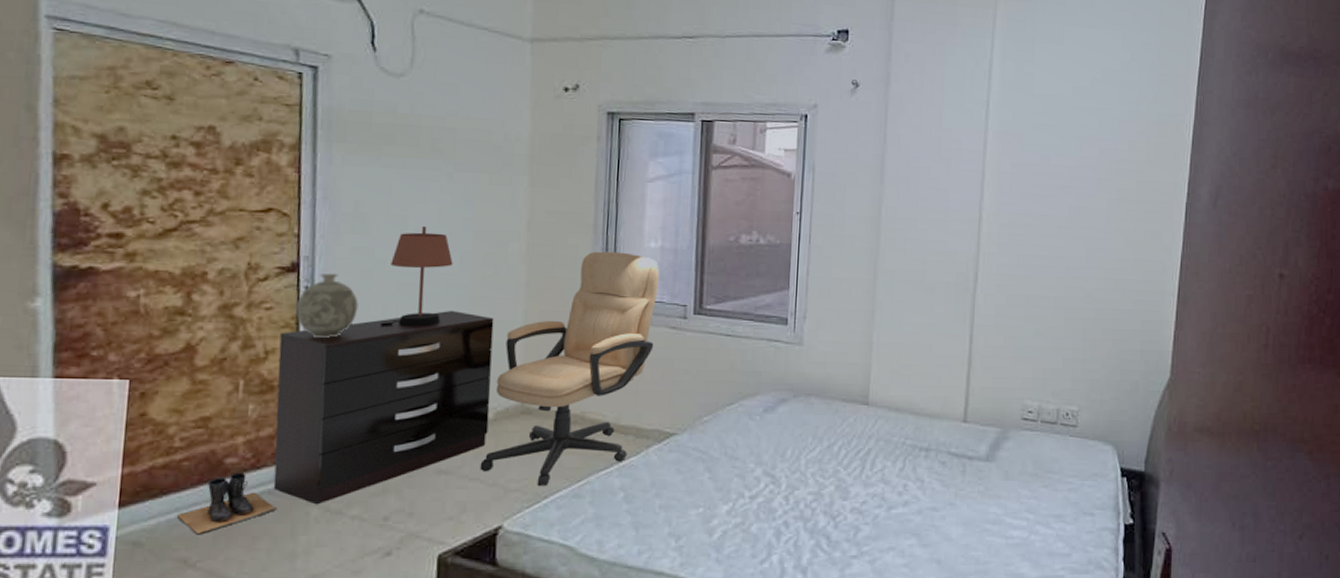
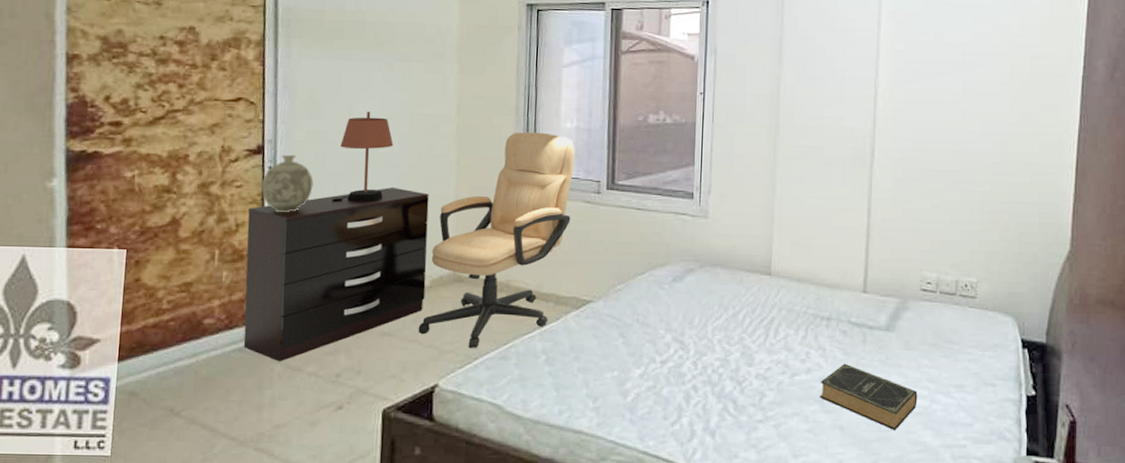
boots: present [176,472,276,535] -> none [164,332,246,387]
book: none [917,495,1017,564] -> present [820,363,918,431]

